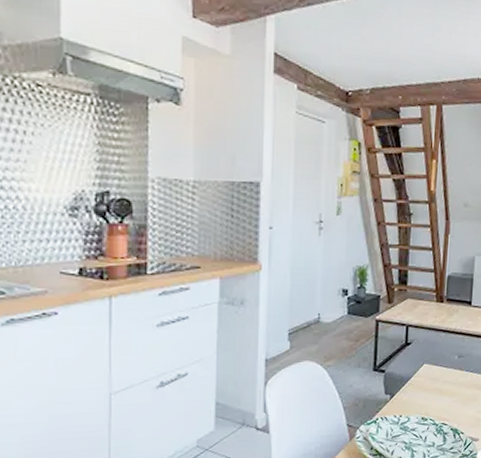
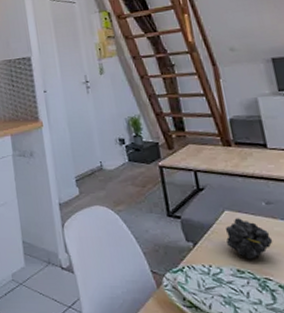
fruit: none [419,371,456,408] -> present [225,218,273,260]

